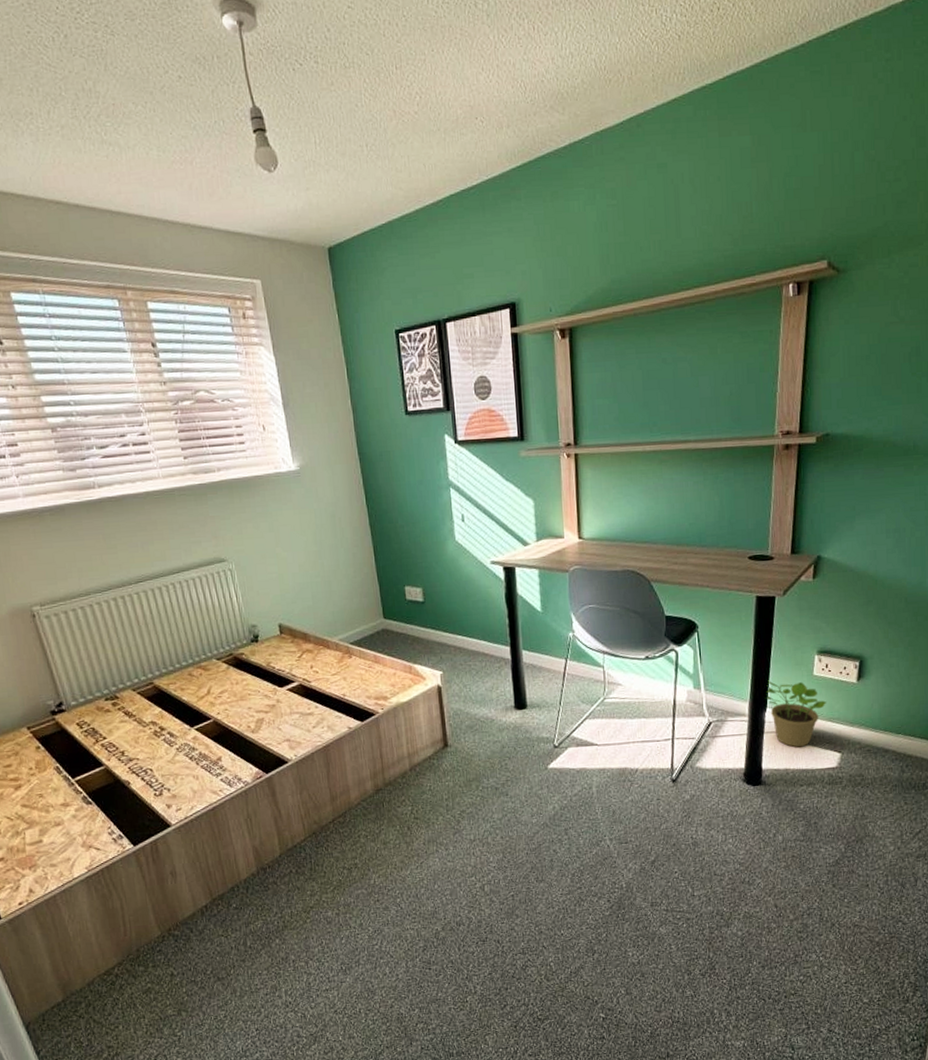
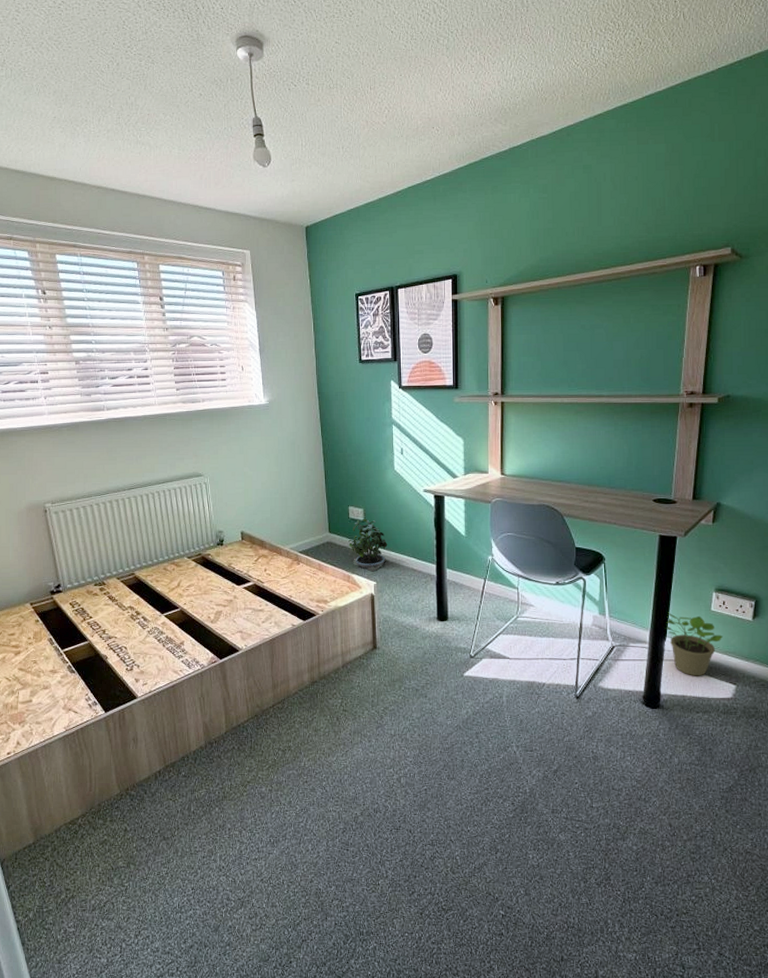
potted plant: none [407,599,455,660] -> present [348,518,388,572]

